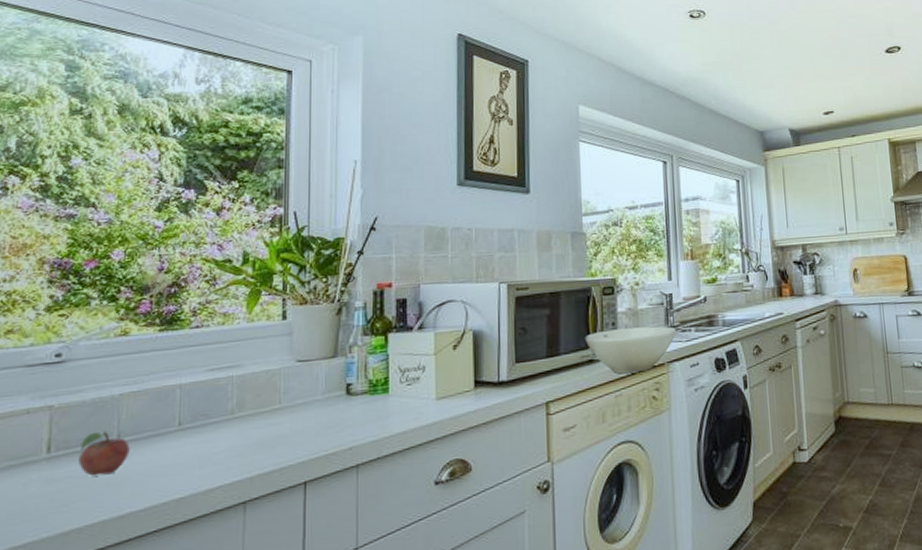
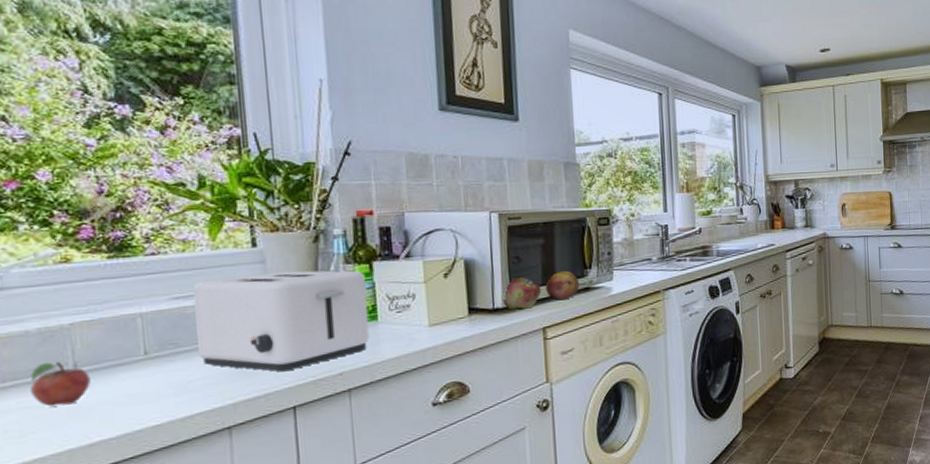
toaster: none [224,342,380,446] -> present [193,270,370,372]
fruit: none [508,348,546,384] -> present [502,276,541,310]
fruit: none [550,341,583,374] -> present [545,270,579,301]
bowl: present [585,326,676,374] -> none [580,255,672,301]

